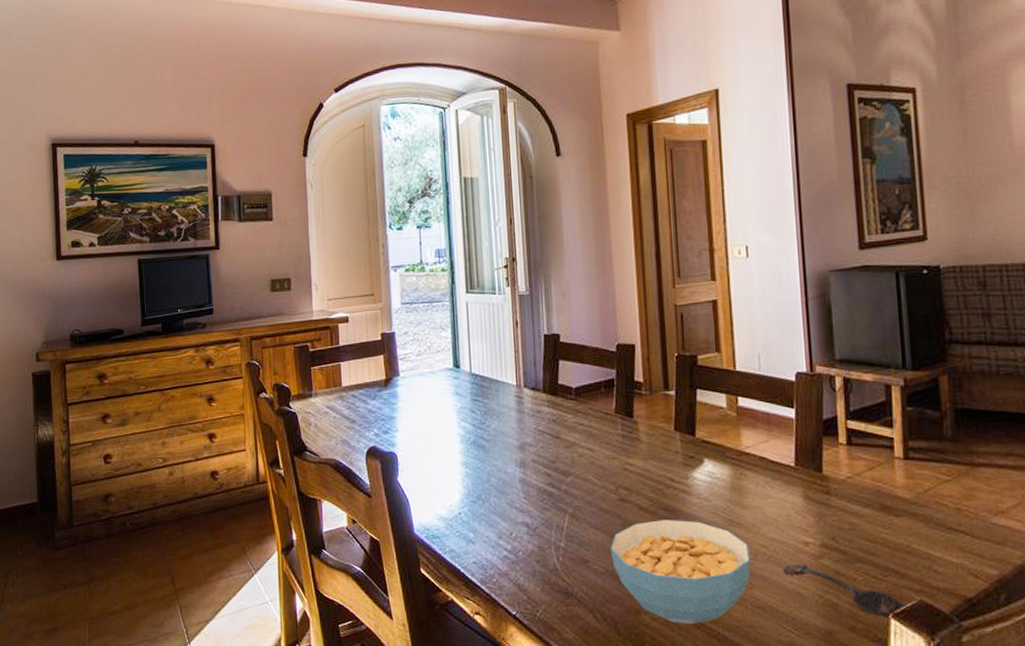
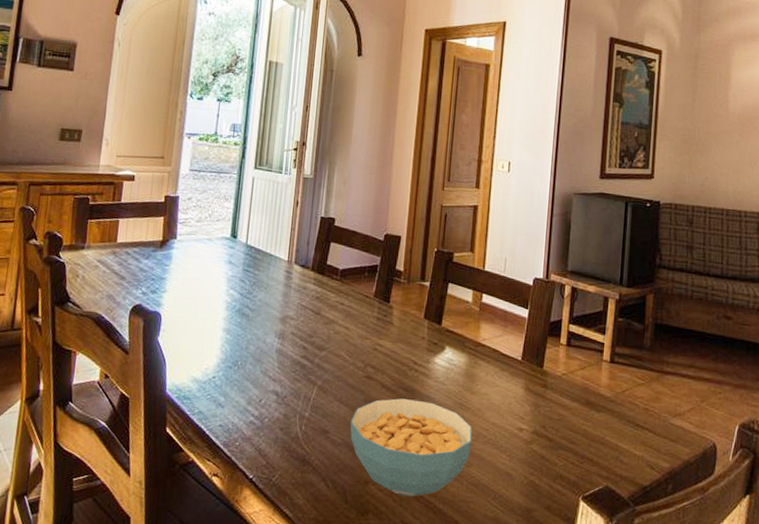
spoon: present [783,564,909,619] -> none [498,447,596,501]

